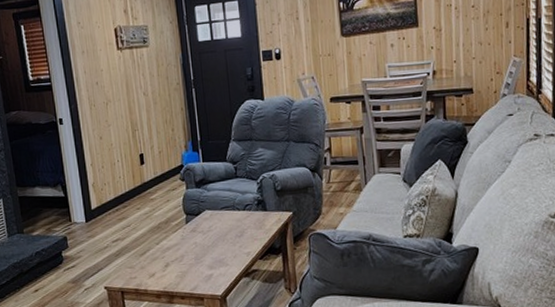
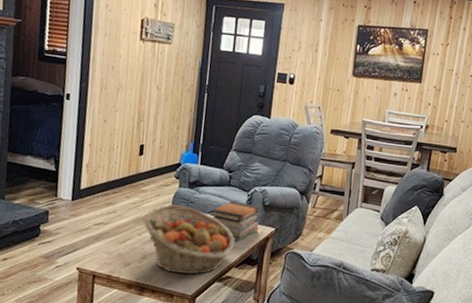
fruit basket: none [158,206,255,276] -> present [143,204,236,275]
book stack: none [223,192,276,234] -> present [210,201,261,243]

